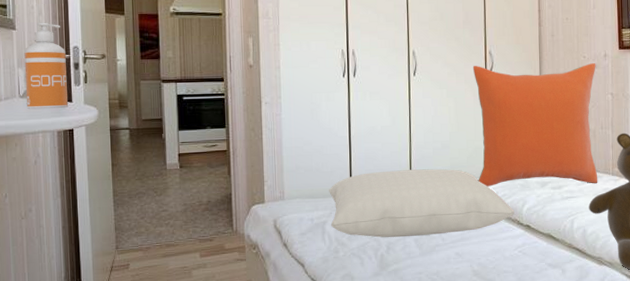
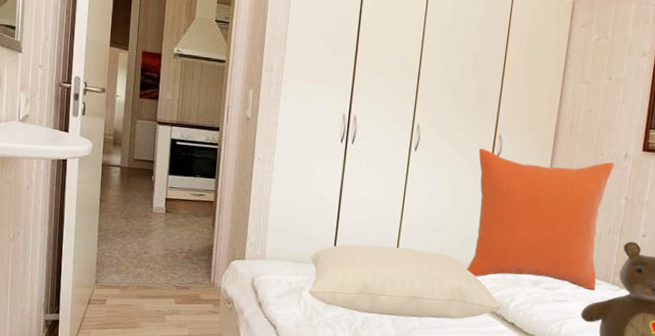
soap dispenser: present [24,22,68,110] -> none [24,48,67,138]

